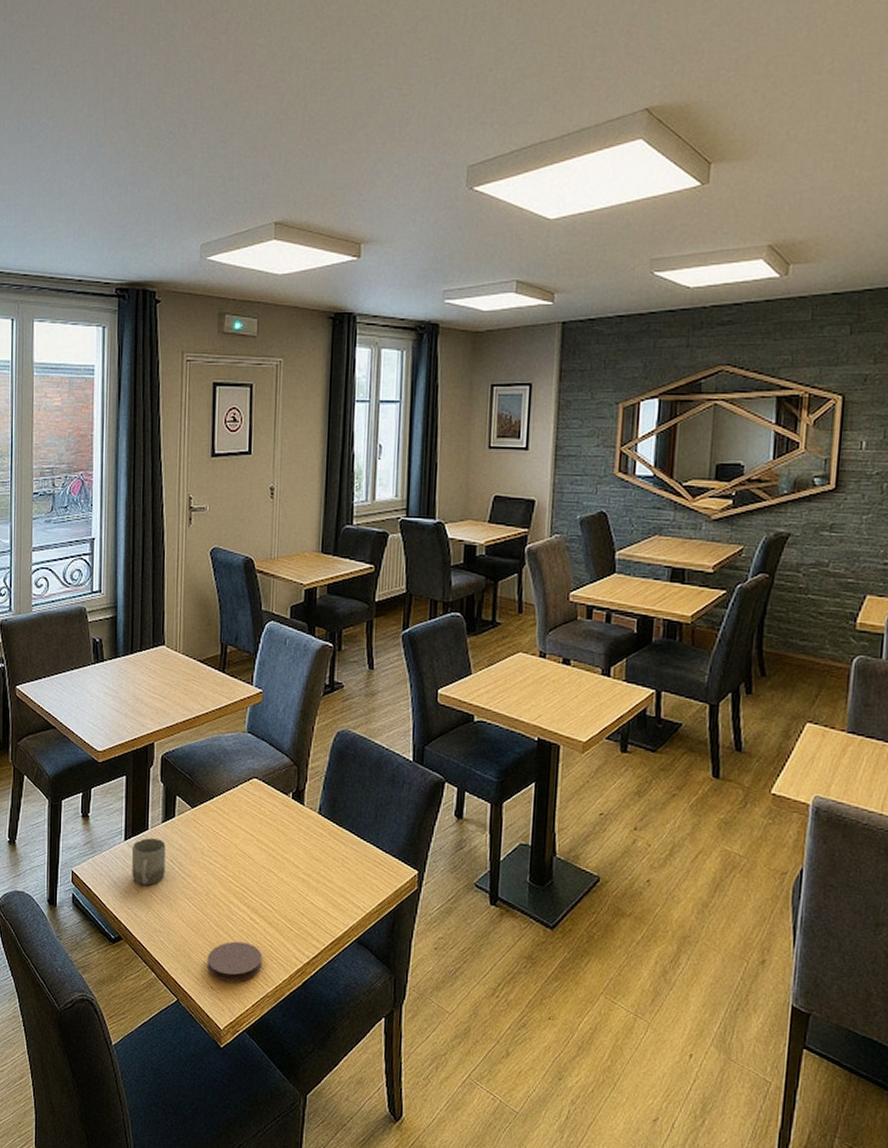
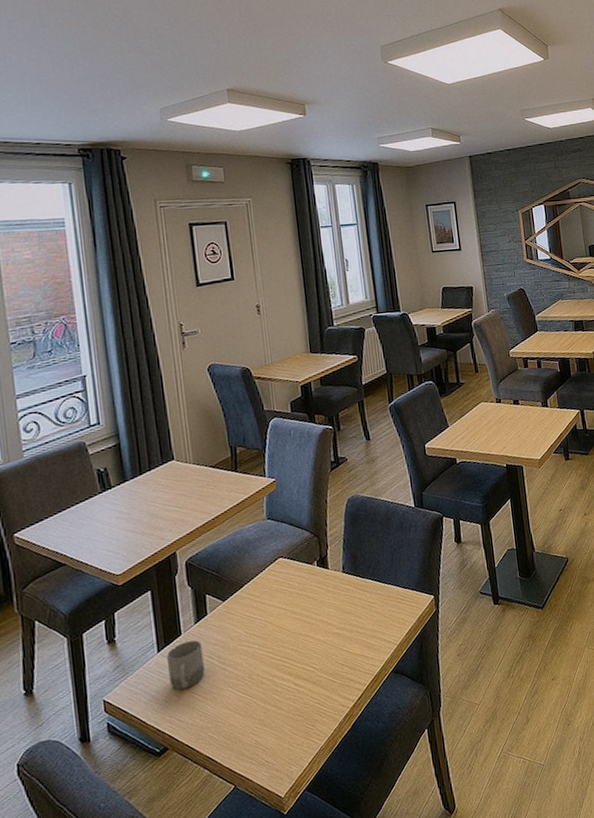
coaster: present [207,941,263,983] -> none [259,707,313,752]

